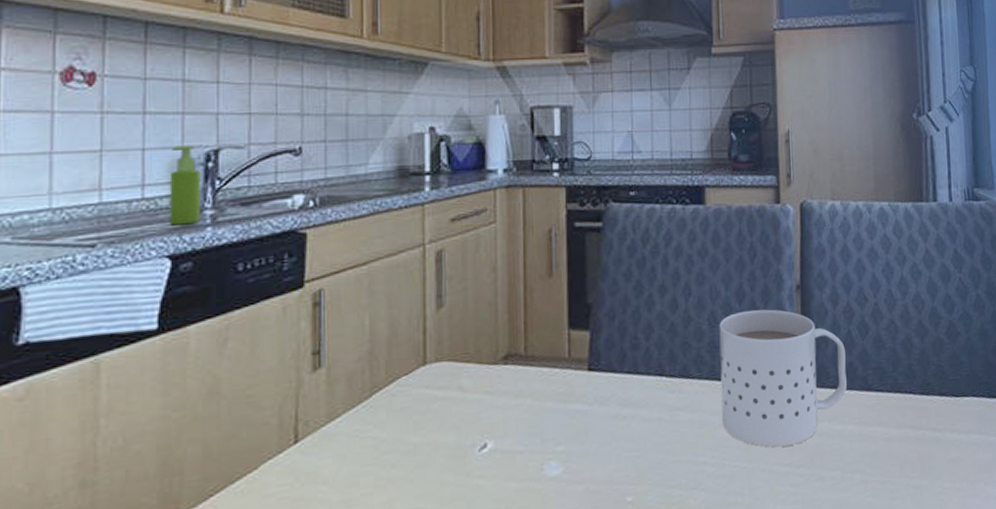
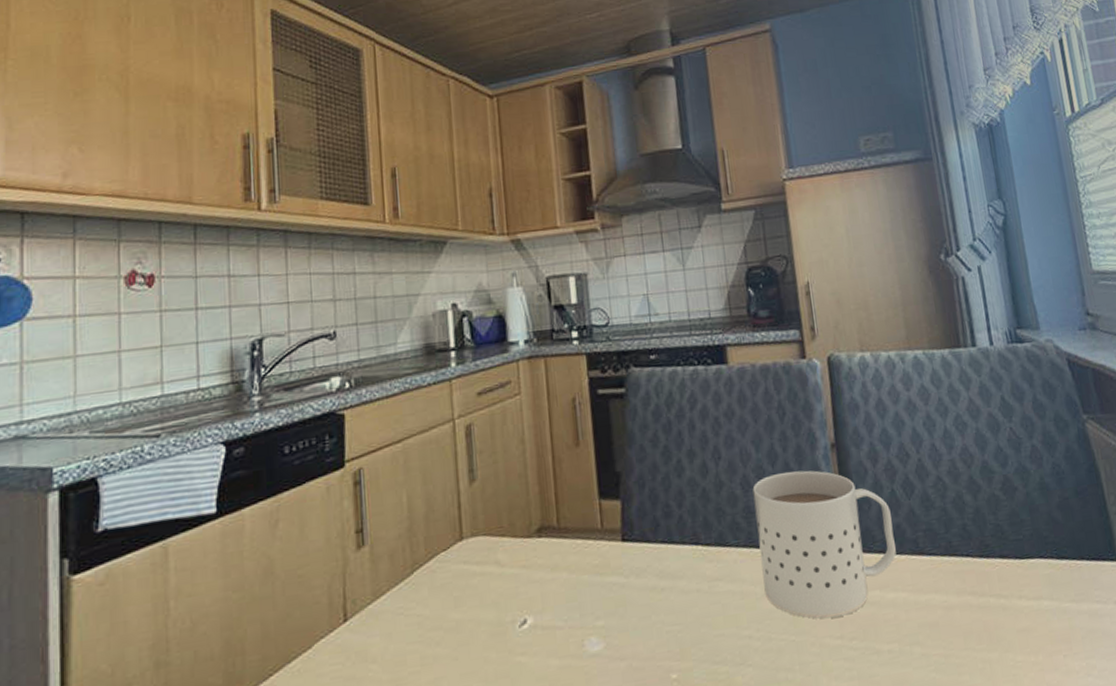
soap dispenser: present [169,145,201,226] -> none [221,336,250,413]

